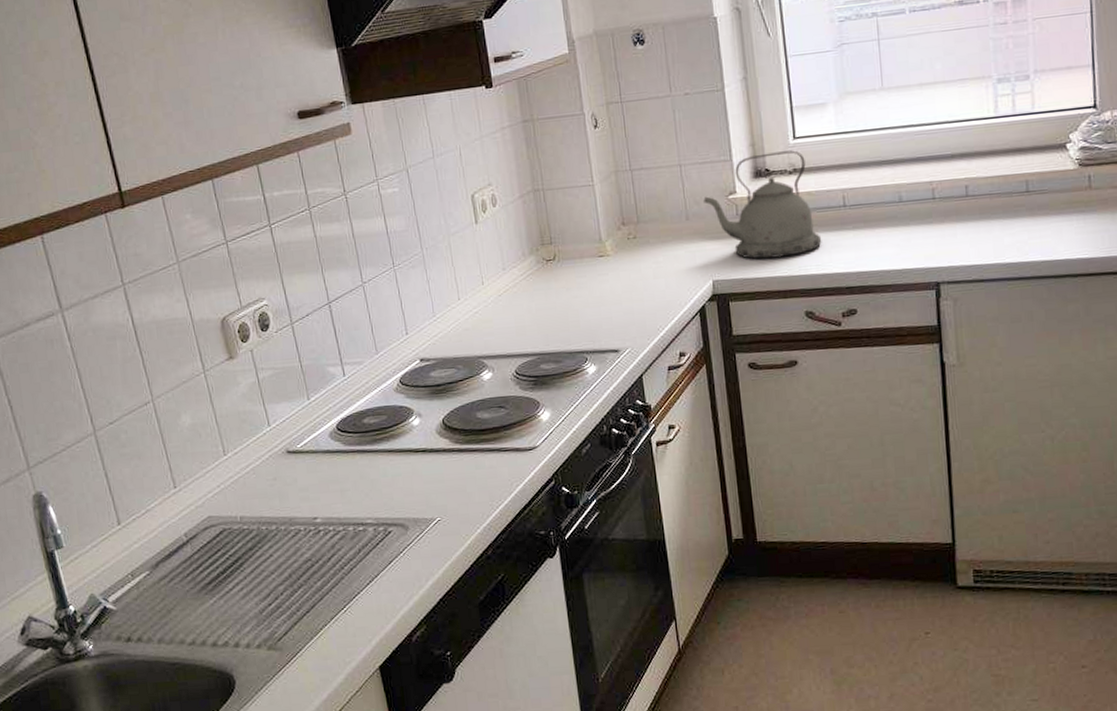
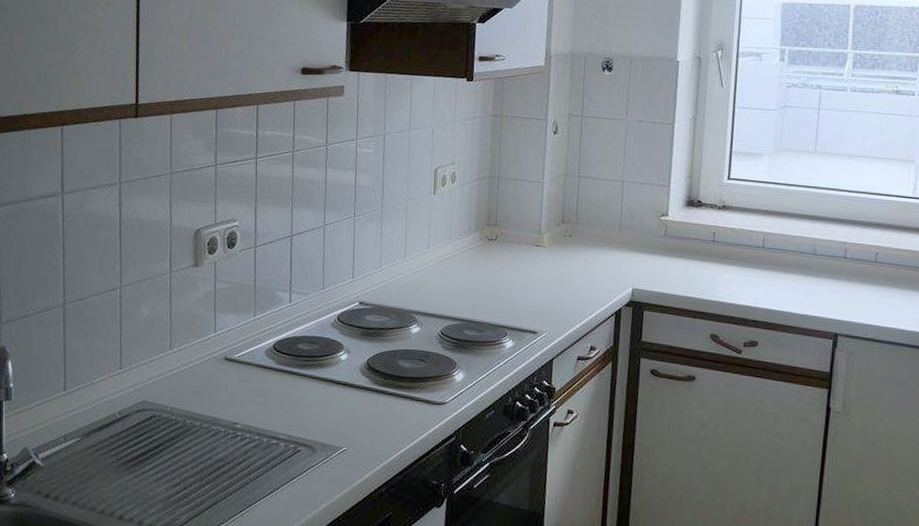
kettle: present [703,150,822,259] -> none [638,186,738,282]

